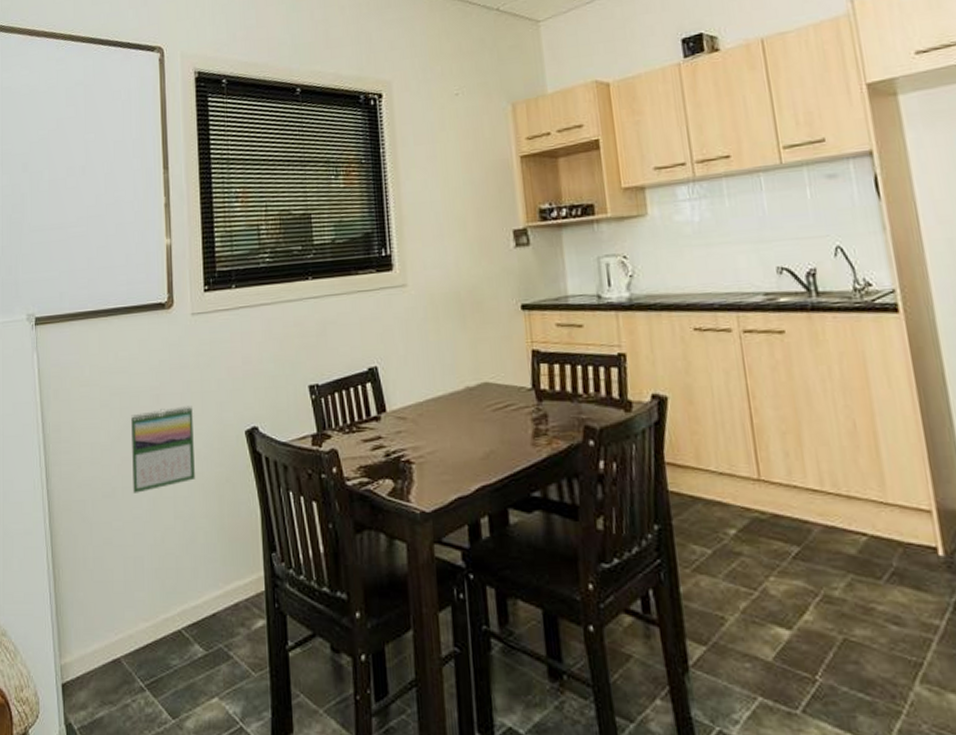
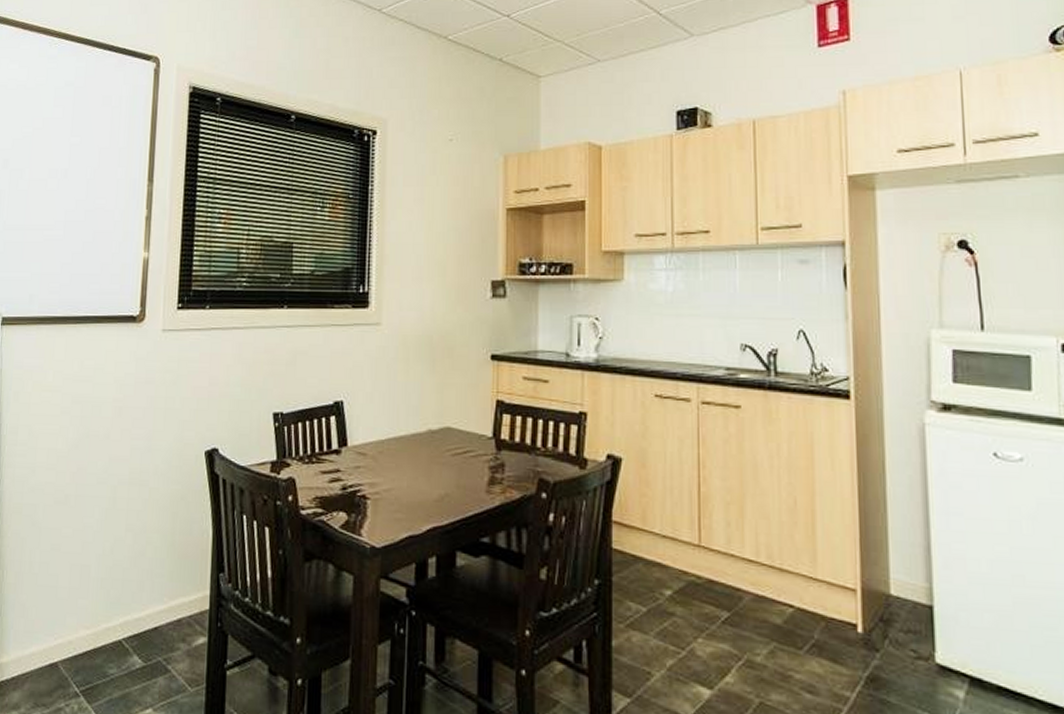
calendar: present [131,406,195,493] -> none [86,421,154,503]

